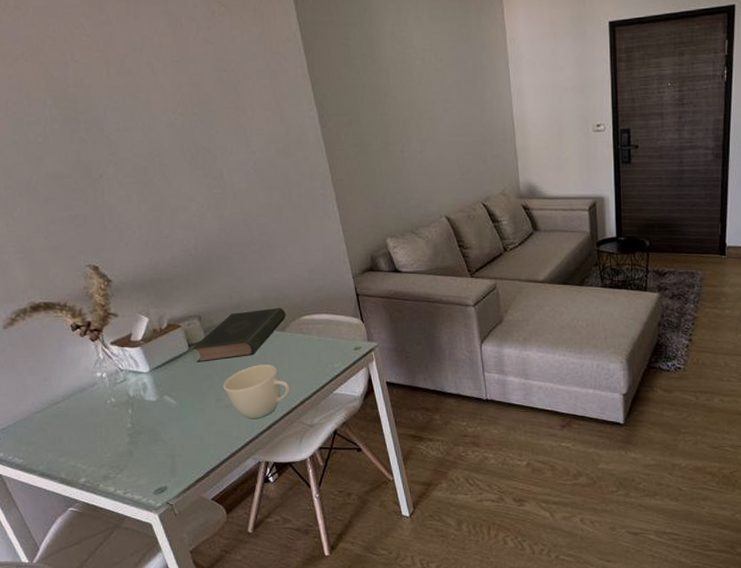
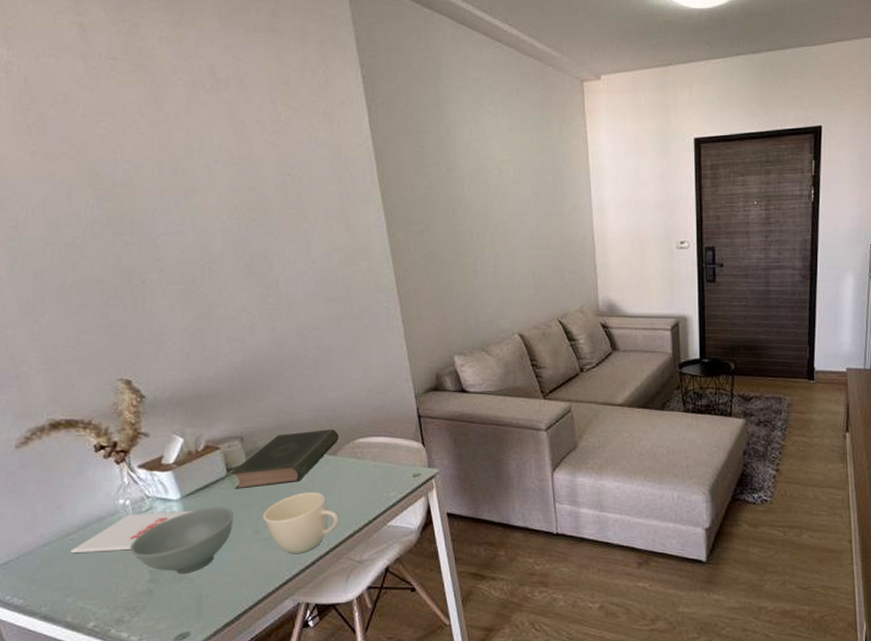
magazine: none [59,382,162,420] -> present [71,511,194,554]
bowl: none [109,378,198,437] -> present [129,507,234,574]

